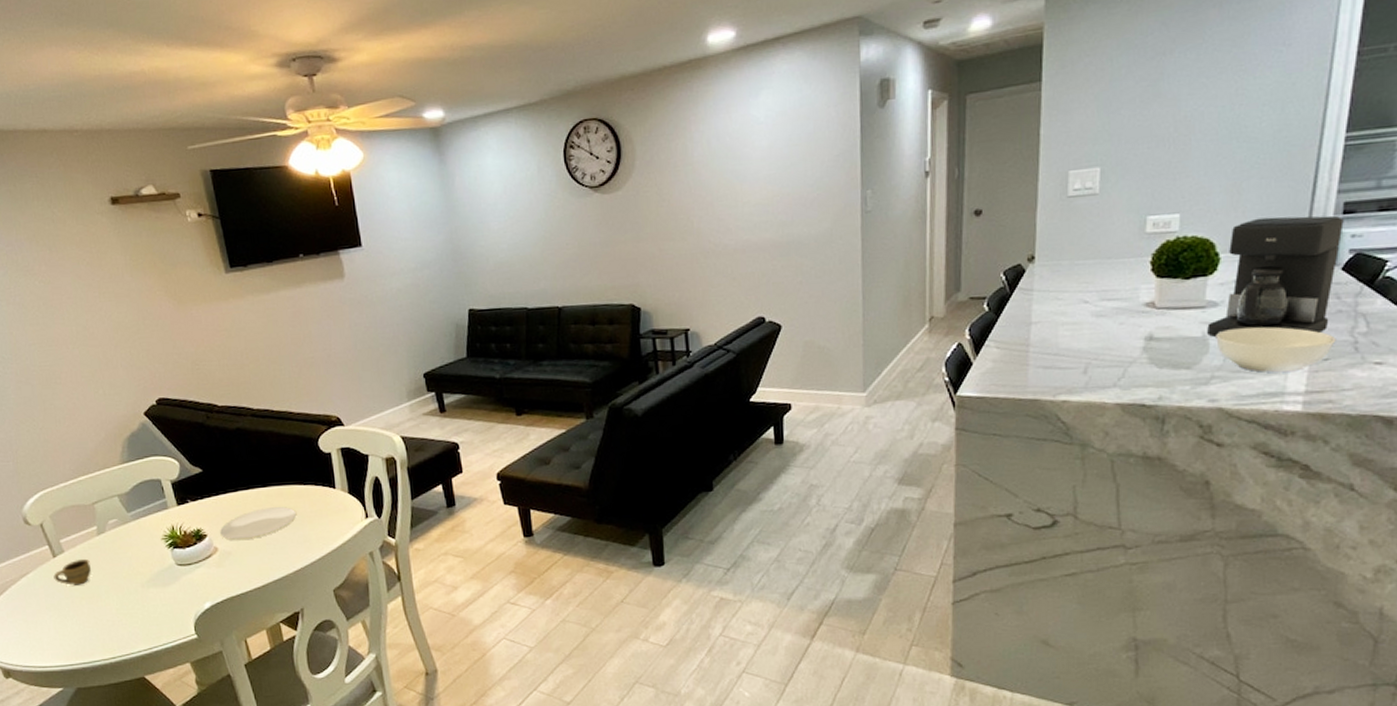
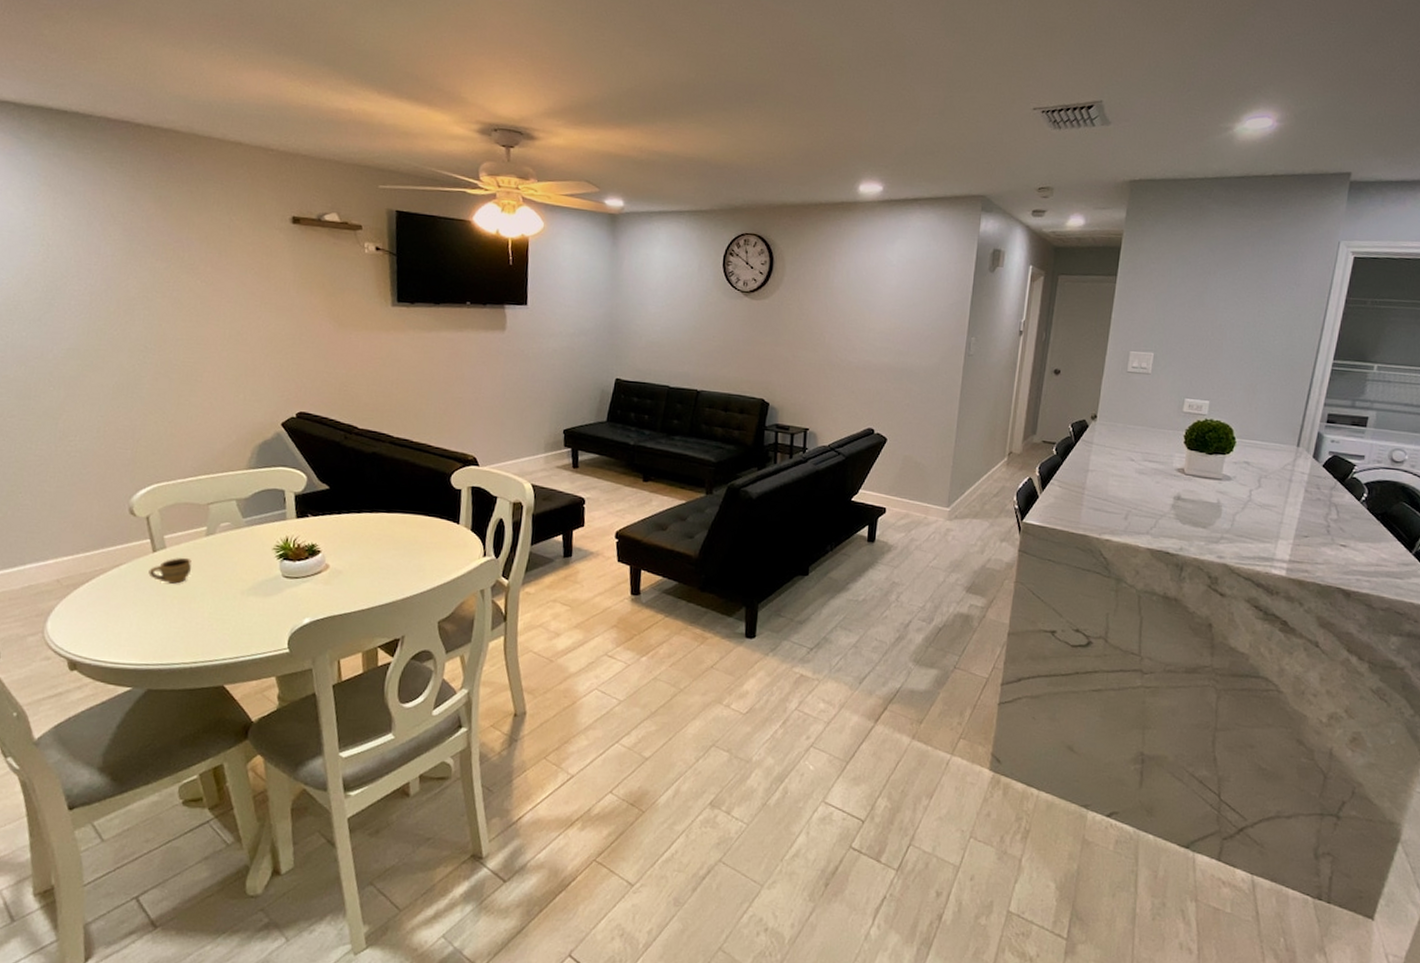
plate: present [220,506,297,541] -> none [335,532,417,562]
coffee maker: present [1207,215,1344,337] -> none [1221,415,1327,514]
bowl: present [1216,326,1336,373] -> none [1227,500,1315,543]

